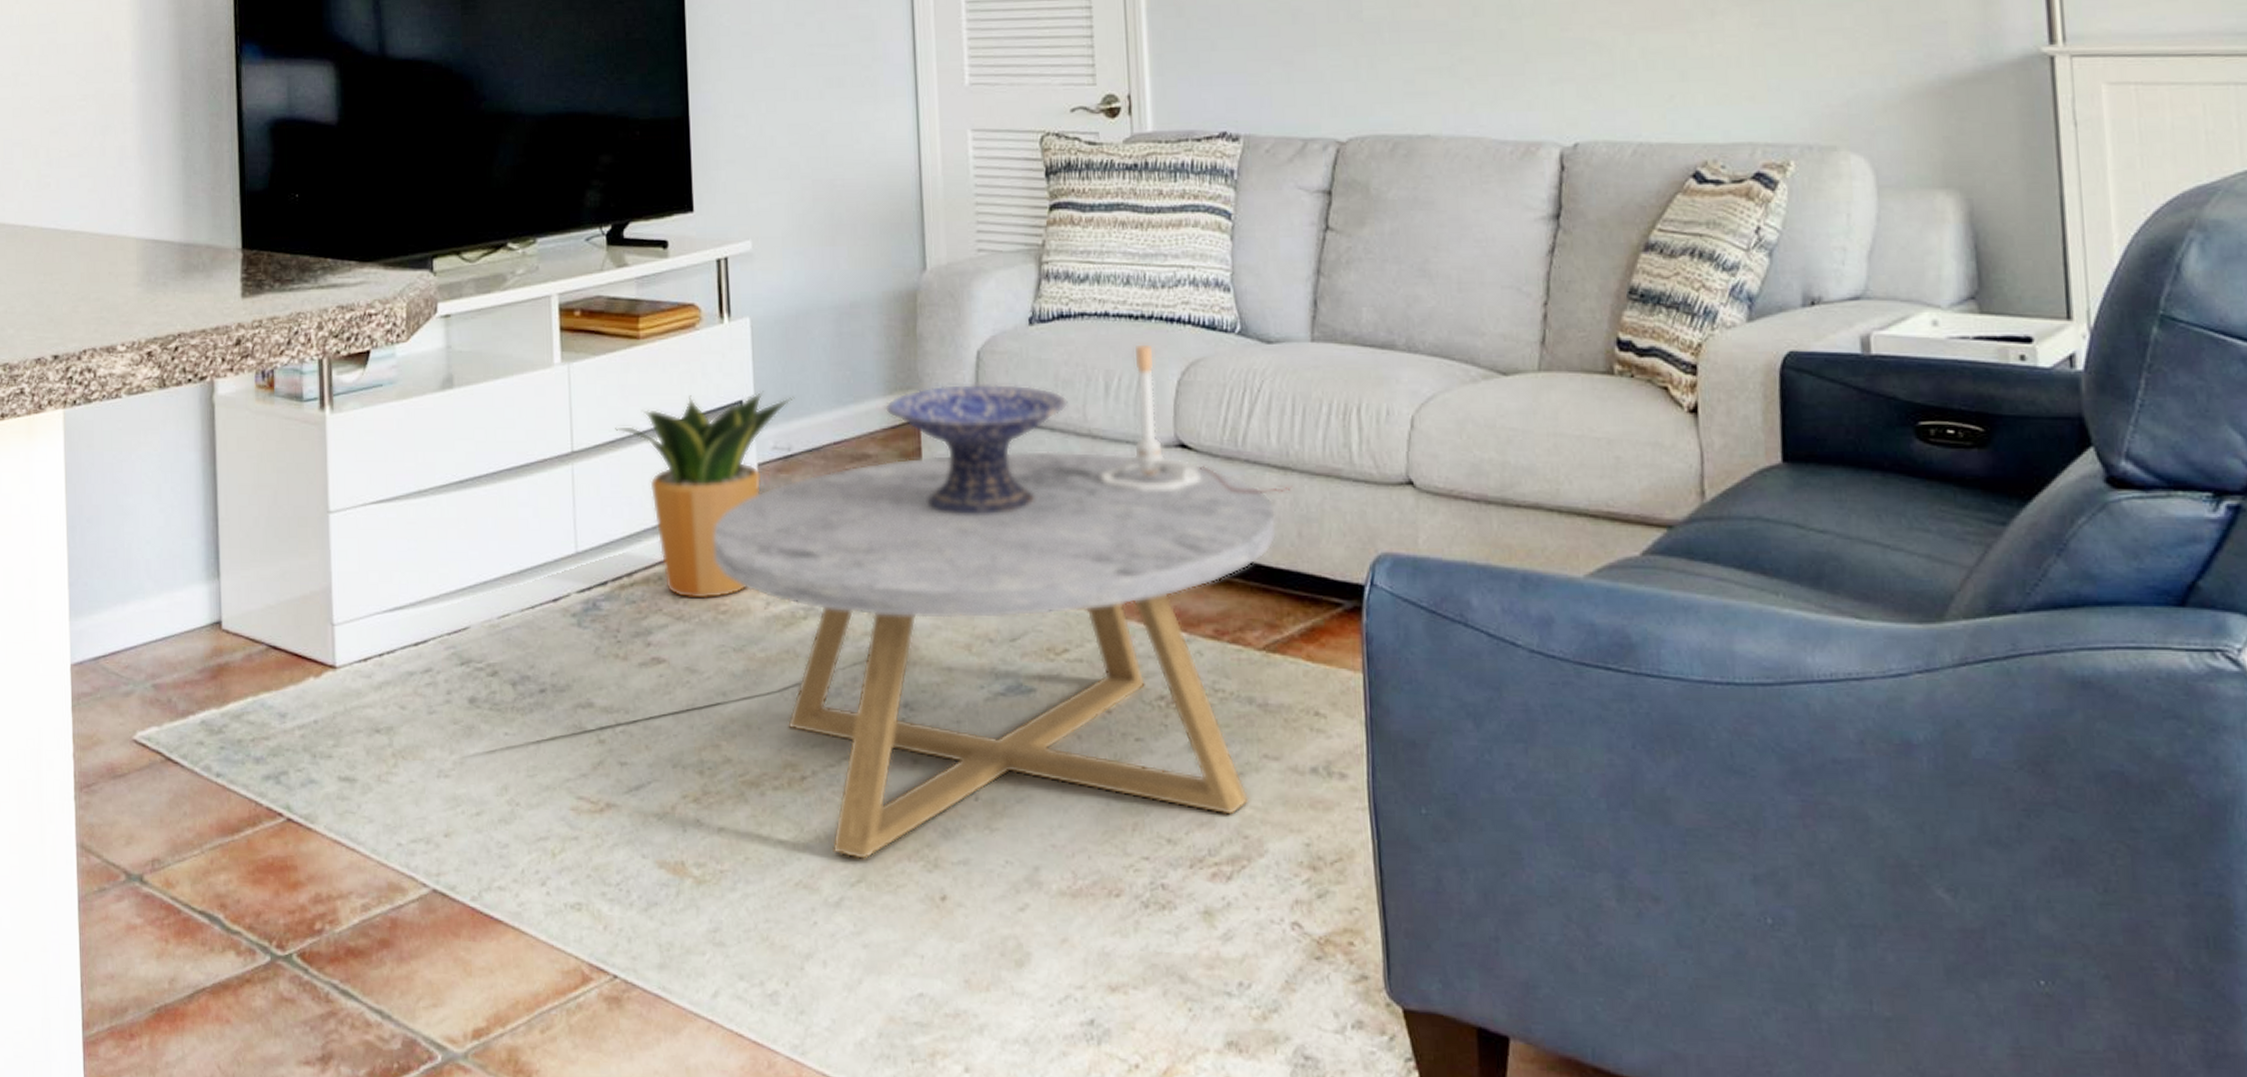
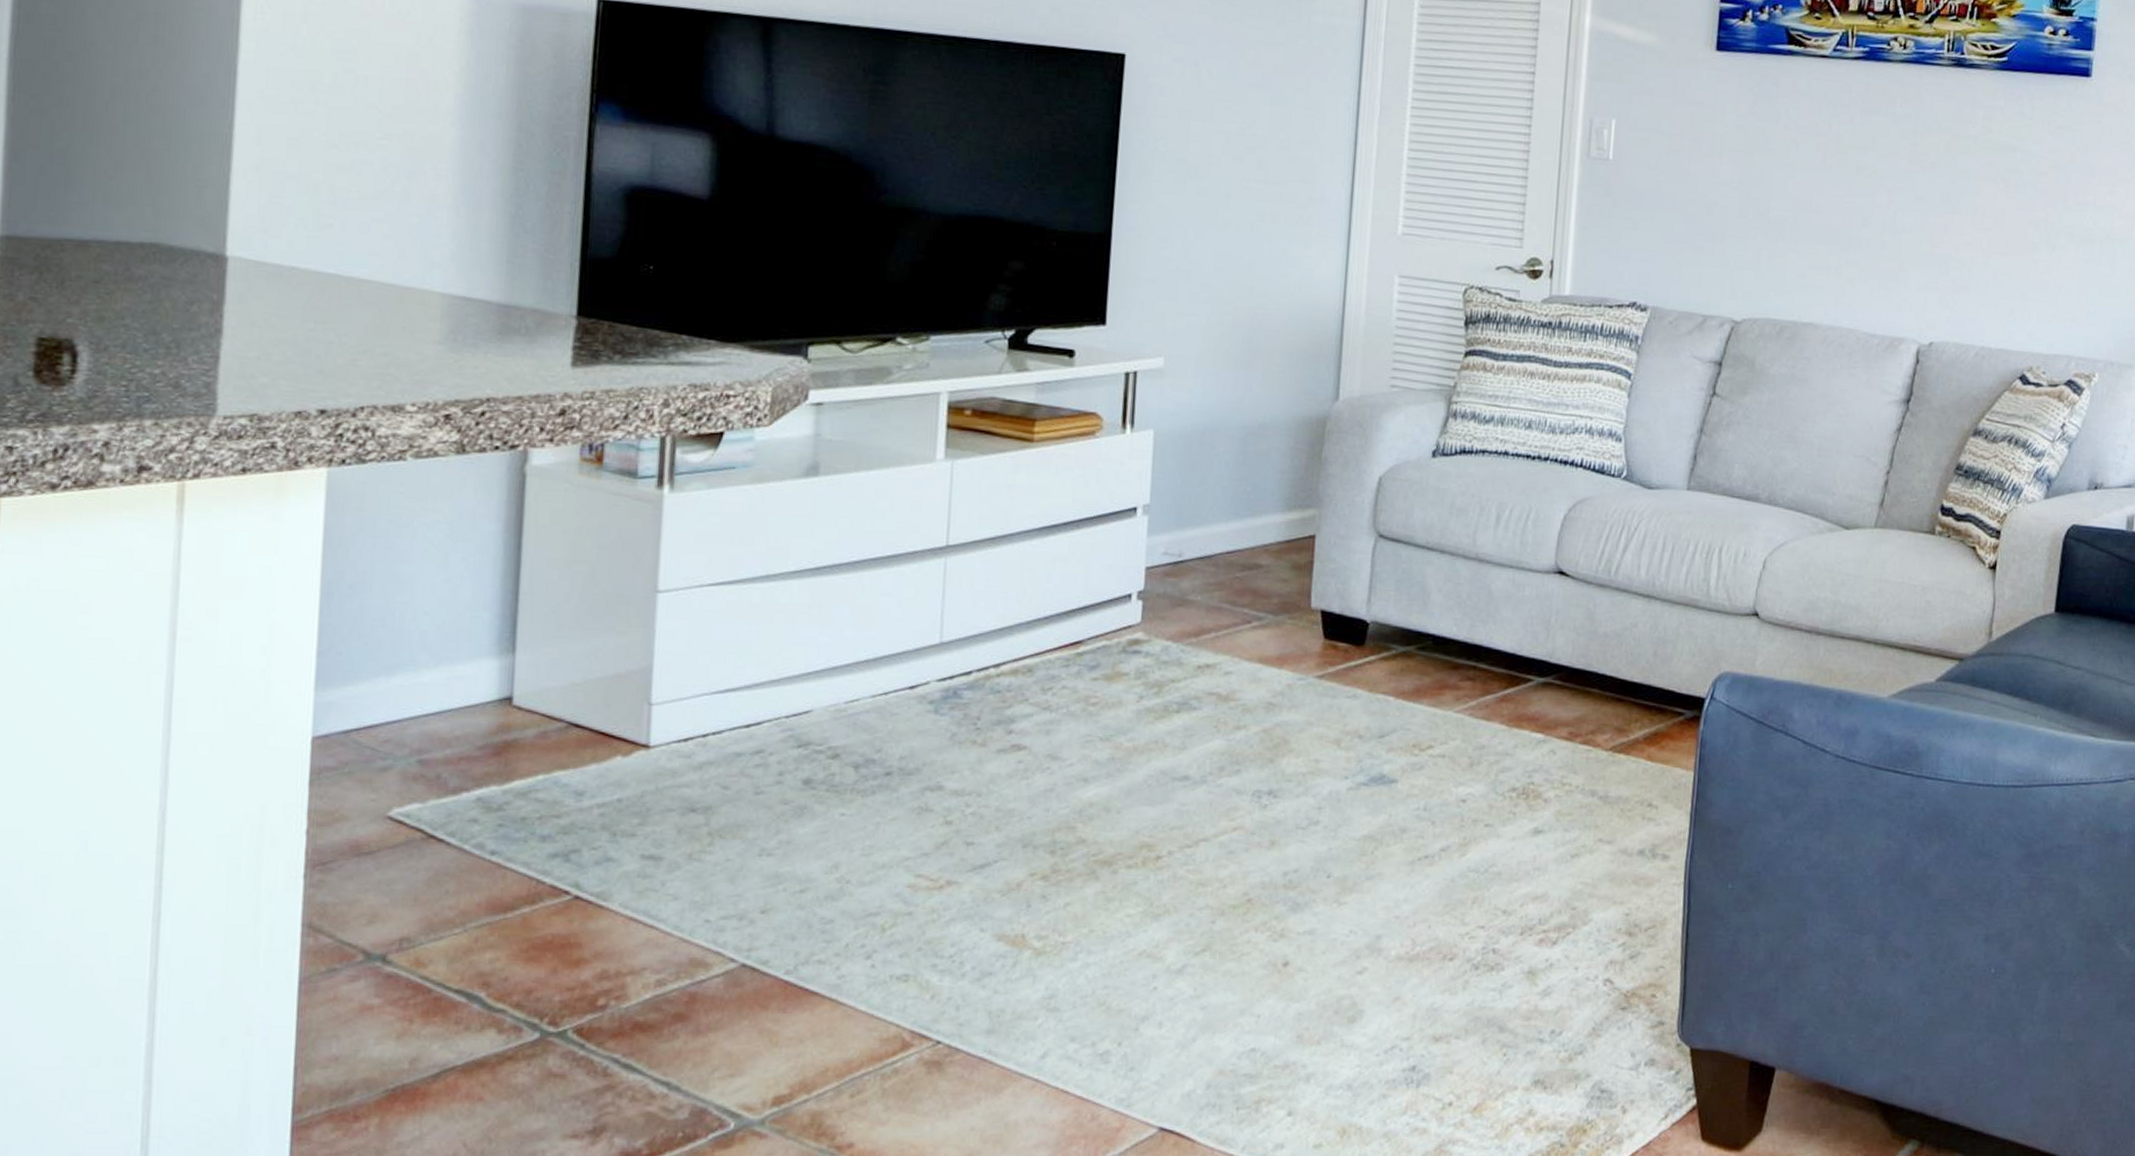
potted plant: present [615,391,795,599] -> none [997,499,1192,691]
coffee table: present [713,451,1278,861] -> none [1089,568,1637,932]
decorative bowl: present [885,383,1069,515] -> none [1282,505,1461,625]
lamp base: present [1100,343,1293,495] -> none [1482,480,1655,619]

